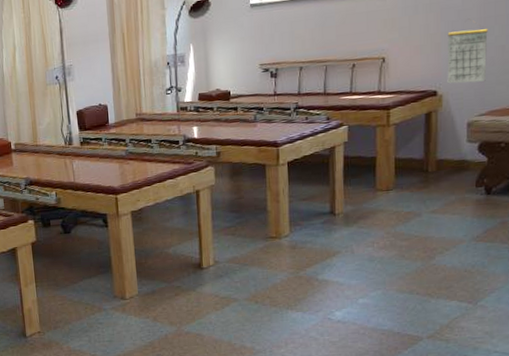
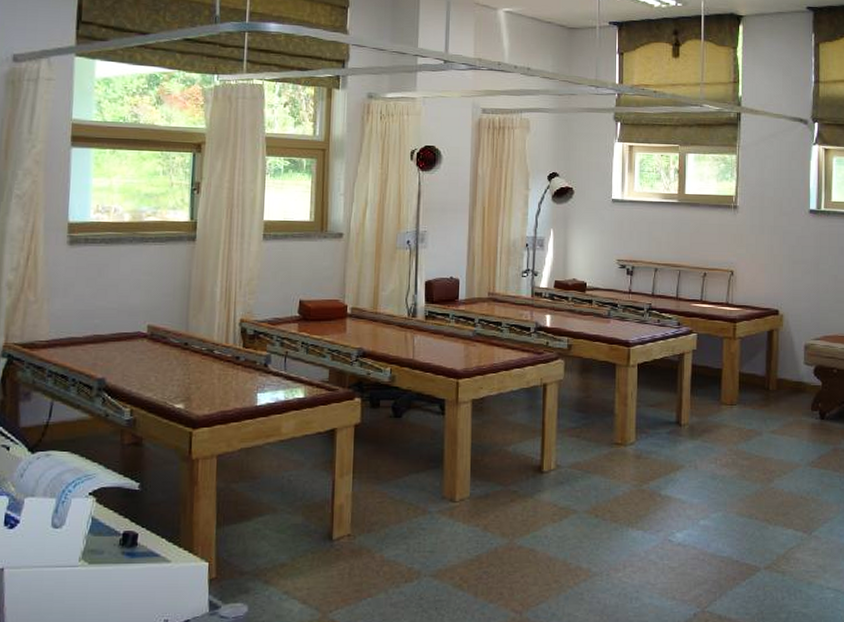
calendar: present [447,29,488,84] -> none [788,256,823,308]

